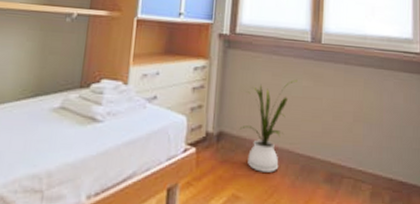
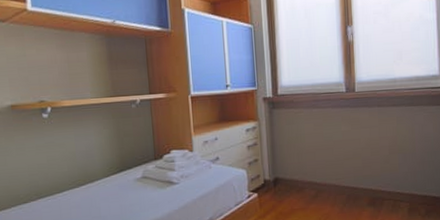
house plant: present [239,79,298,173] -> none [291,126,337,205]

